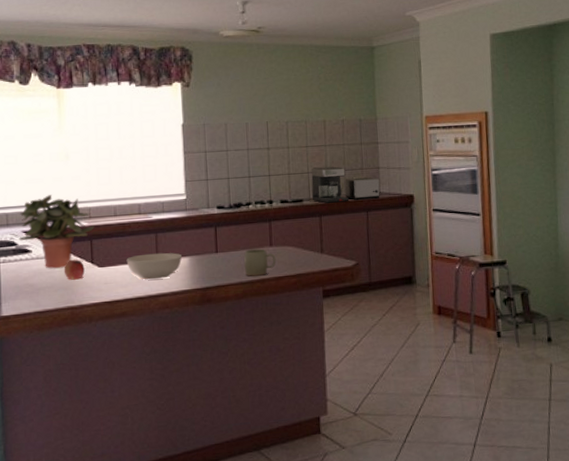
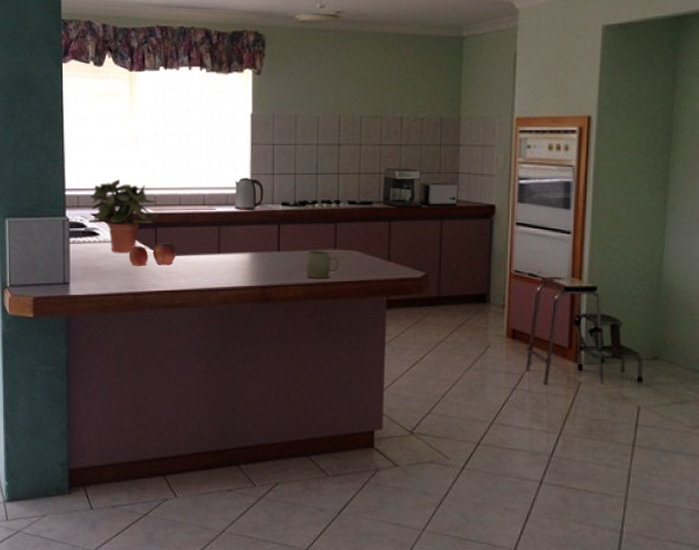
fruit: none [89,253,115,277] -> present [153,241,177,265]
bowl: present [126,253,183,280] -> none [188,246,244,273]
kettle: none [170,184,199,217] -> present [235,177,264,211]

